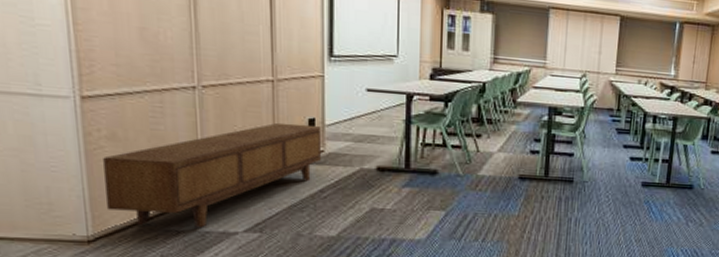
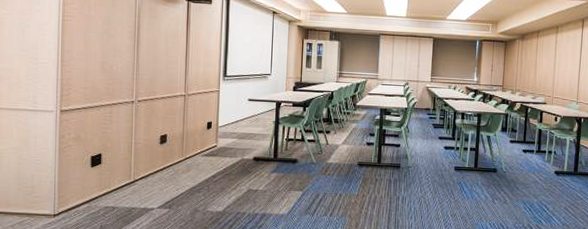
sideboard: present [103,122,322,228] -> none [68,125,216,205]

